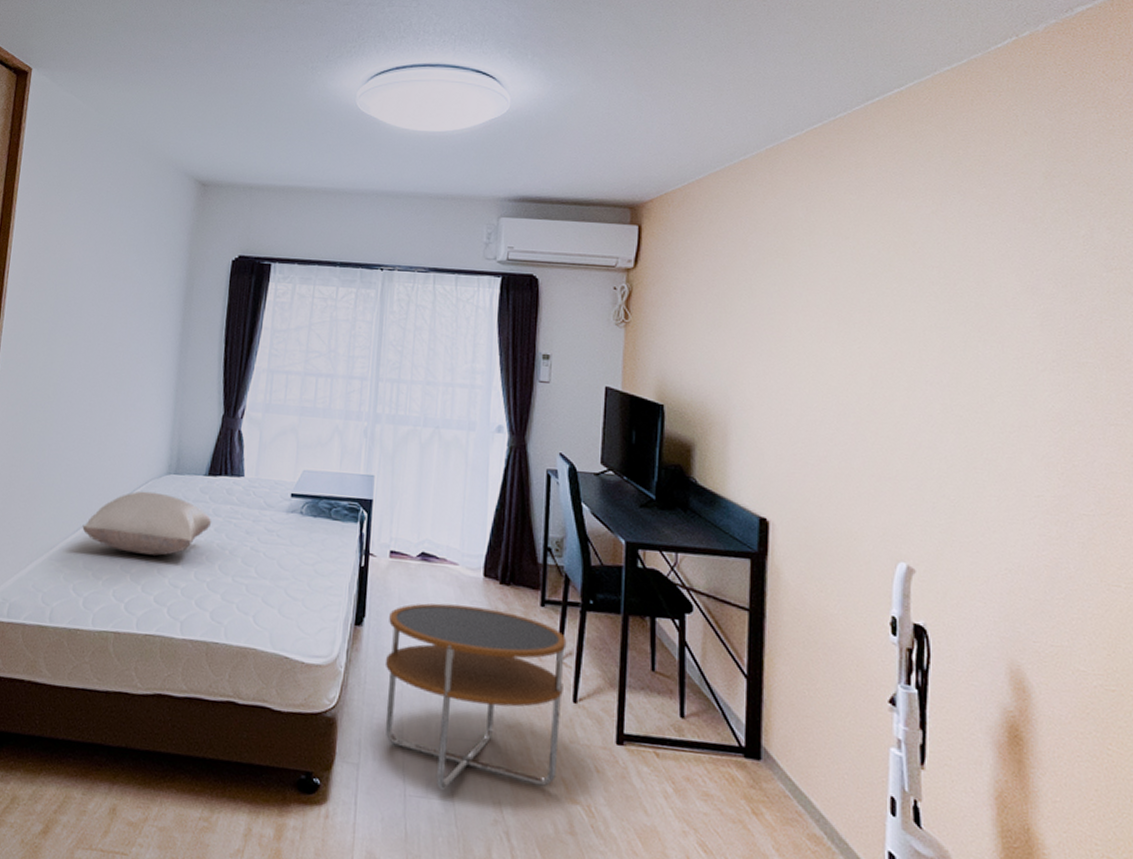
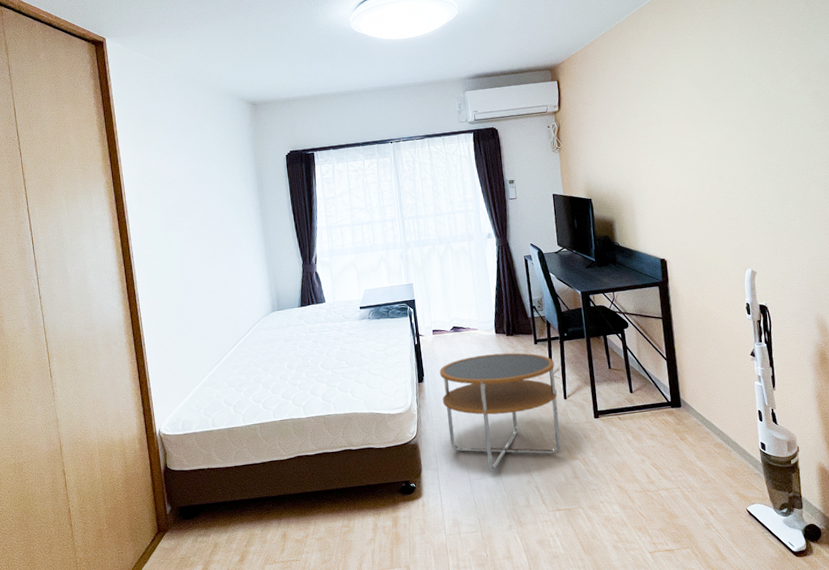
pillow: present [82,491,212,556] -> none [221,325,310,370]

